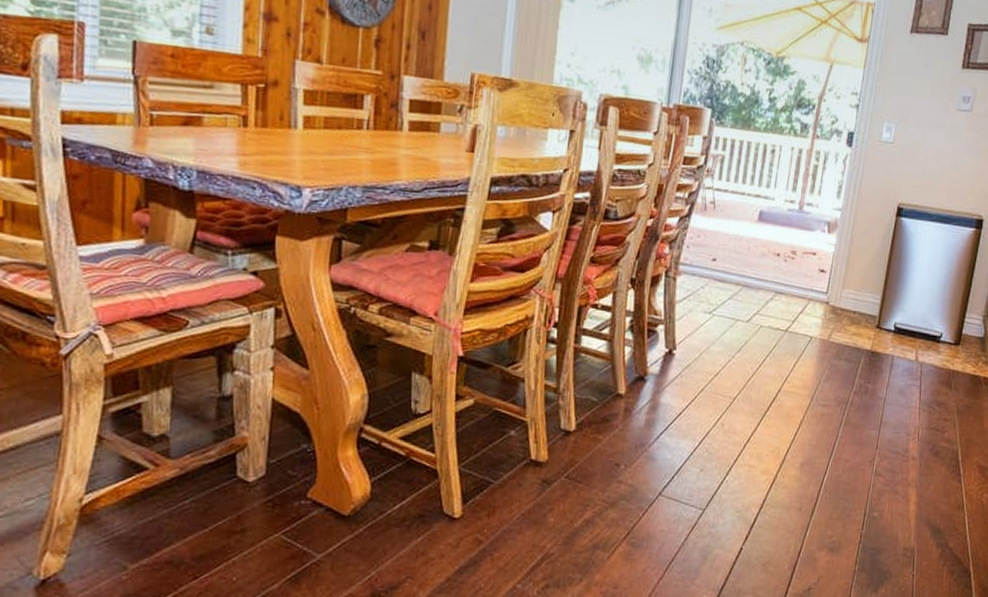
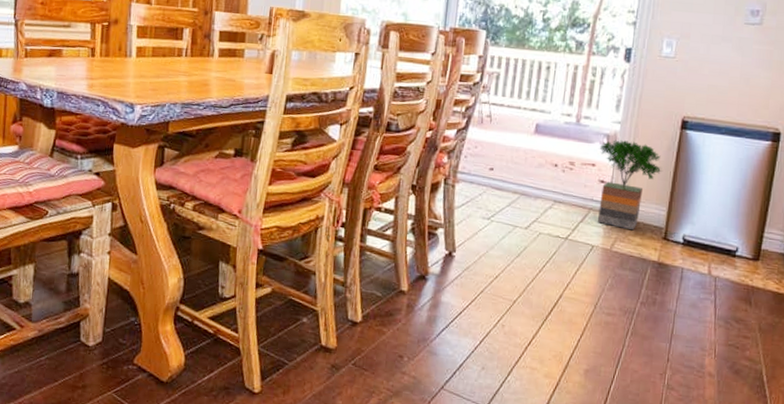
potted tree: none [817,227,878,320] -> present [598,140,662,231]

